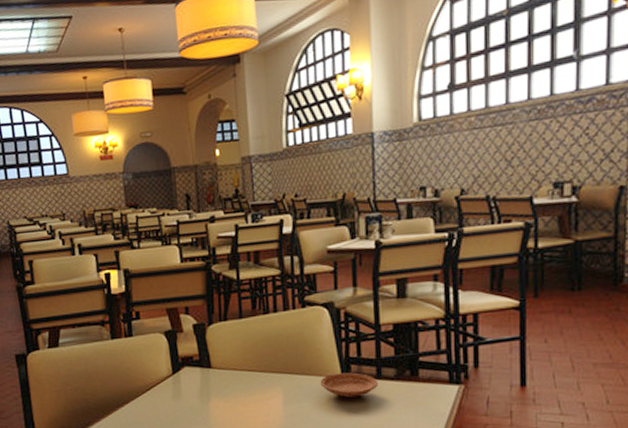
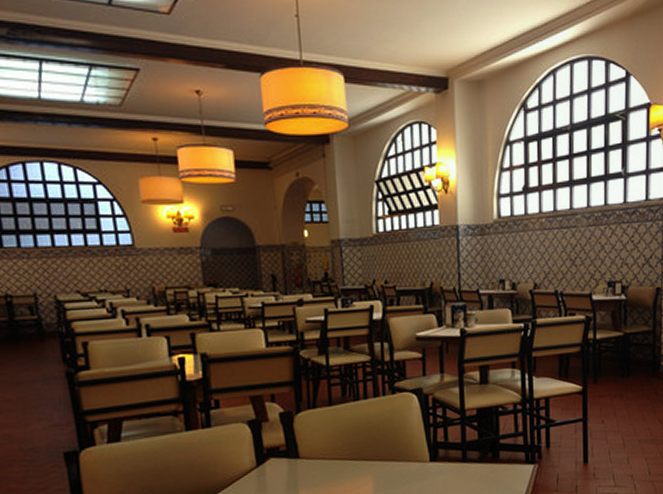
plate: present [320,372,378,398] -> none [409,457,463,482]

